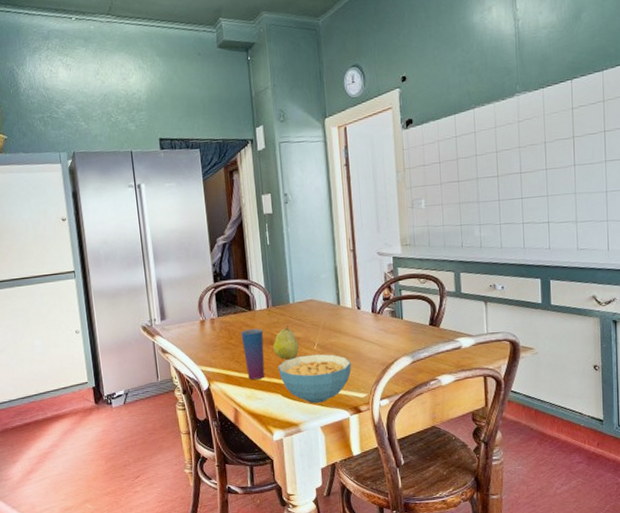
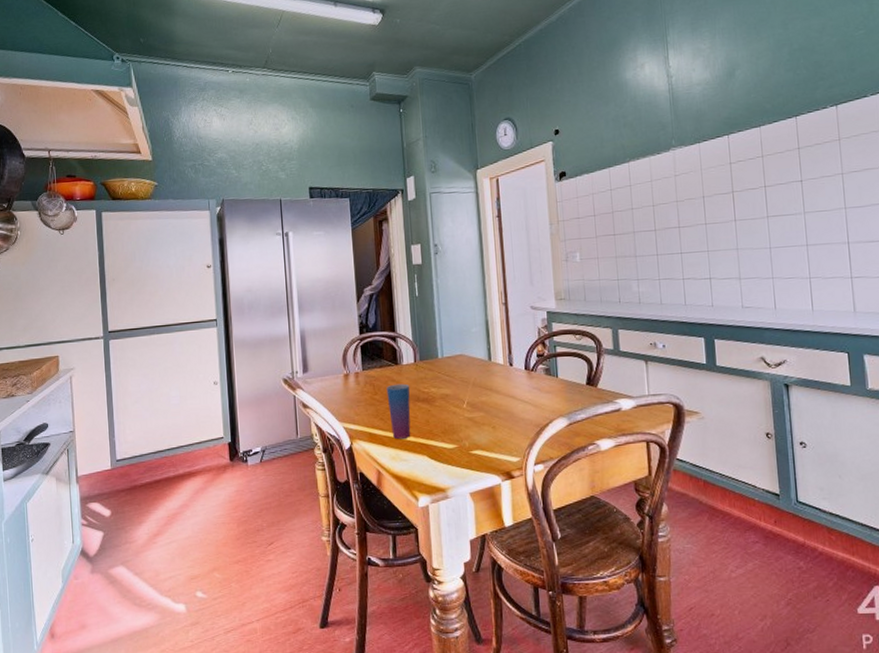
fruit: present [273,325,299,360] -> none [420,381,448,419]
cereal bowl: present [277,354,352,404] -> none [424,413,503,467]

